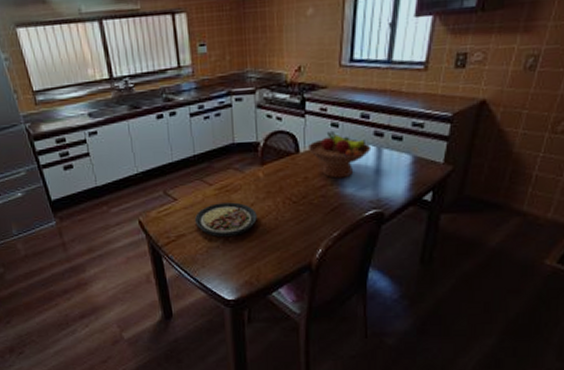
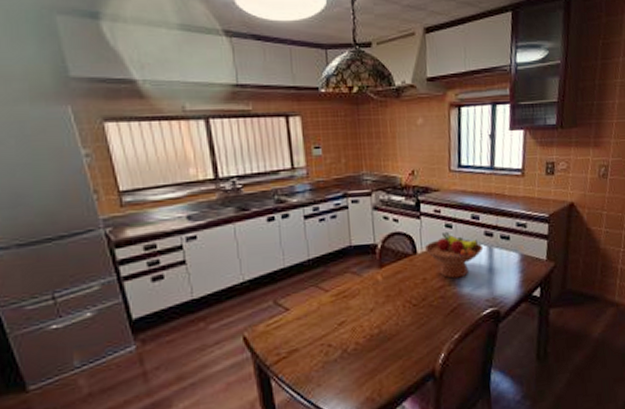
plate: present [195,202,257,238] -> none [310,308,377,349]

